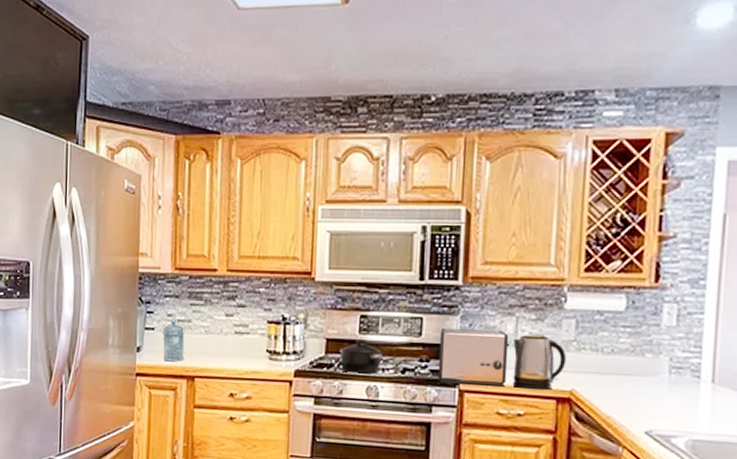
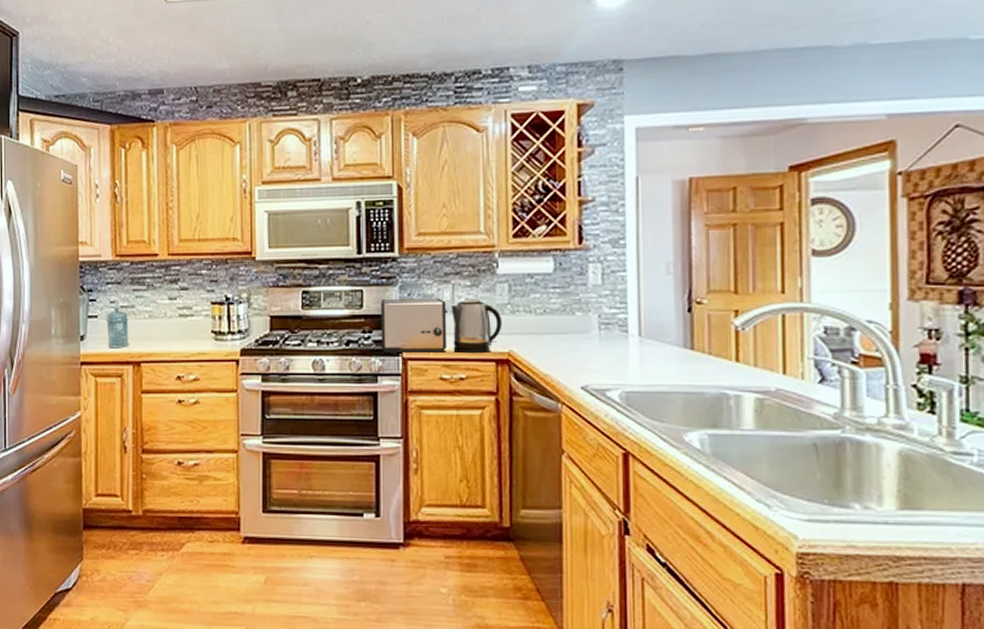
saucepan: present [339,339,383,374] -> none [283,315,327,348]

